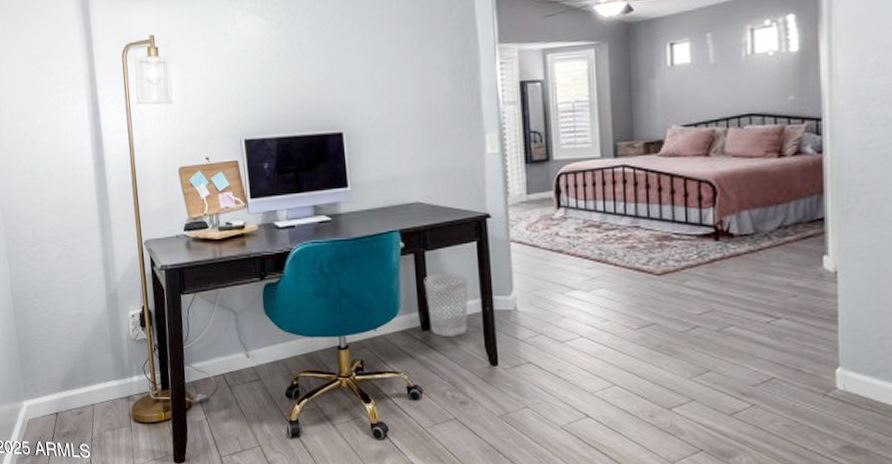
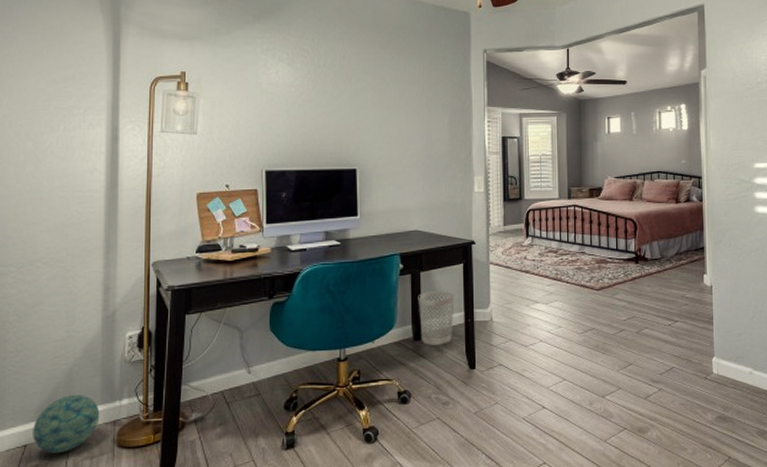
ball: none [61,369,115,423] -> present [33,394,100,453]

